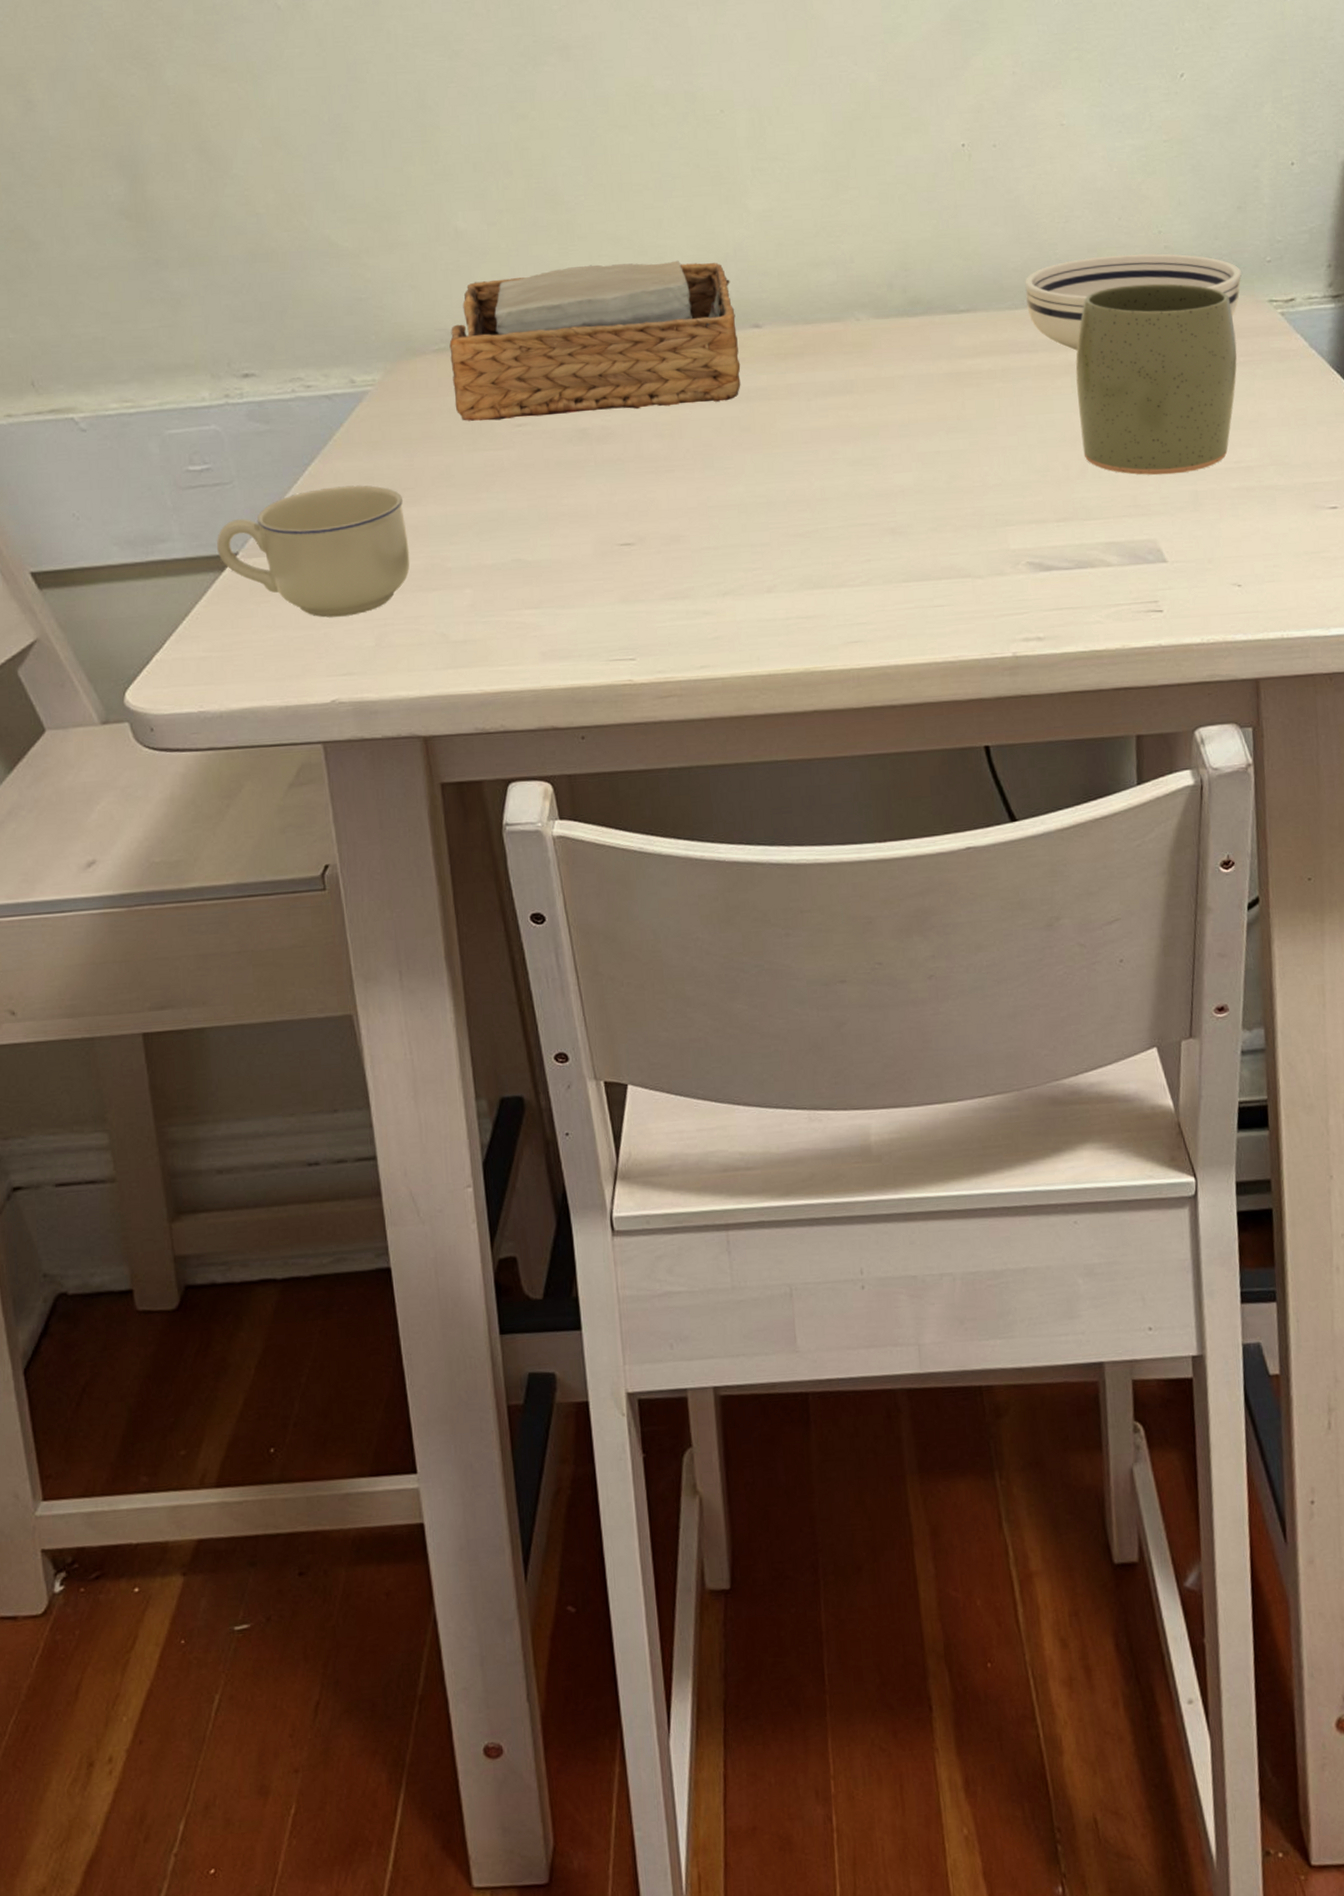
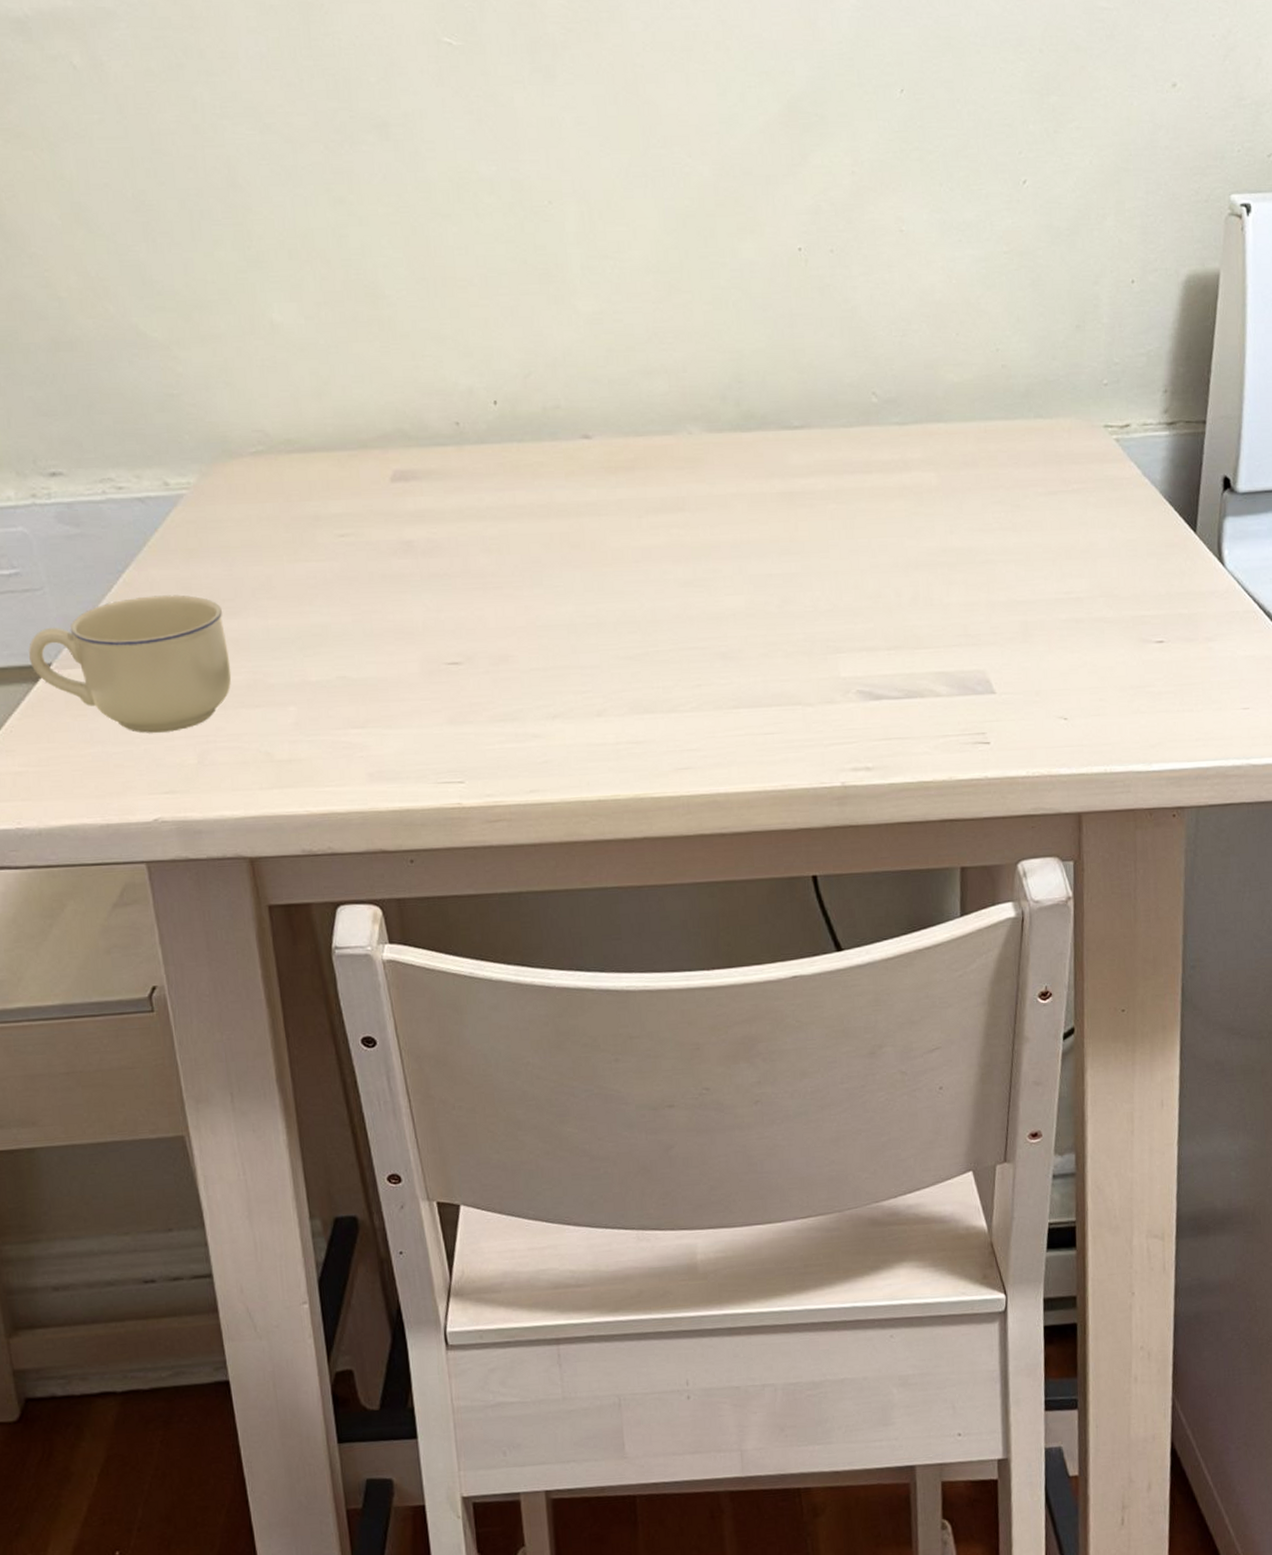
napkin holder: present [449,260,741,421] -> none [267,364,570,530]
bowl: present [1024,253,1242,351] -> none [860,372,1079,473]
mug: present [1076,283,1237,475] -> none [909,404,1071,605]

